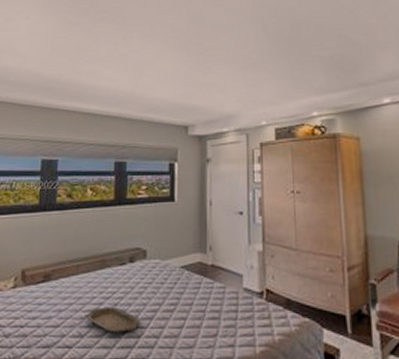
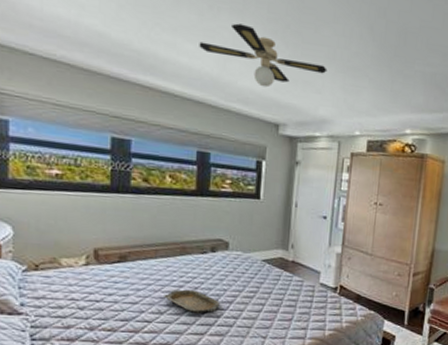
ceiling fan: none [115,45,228,95] -> present [199,23,328,88]

